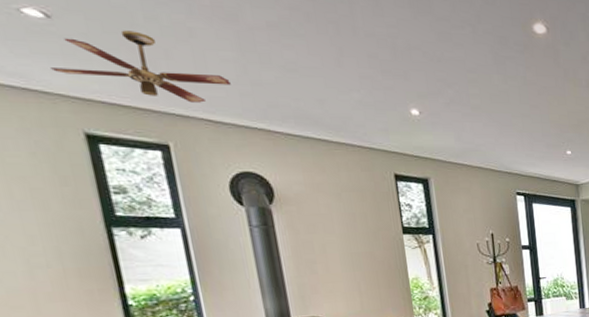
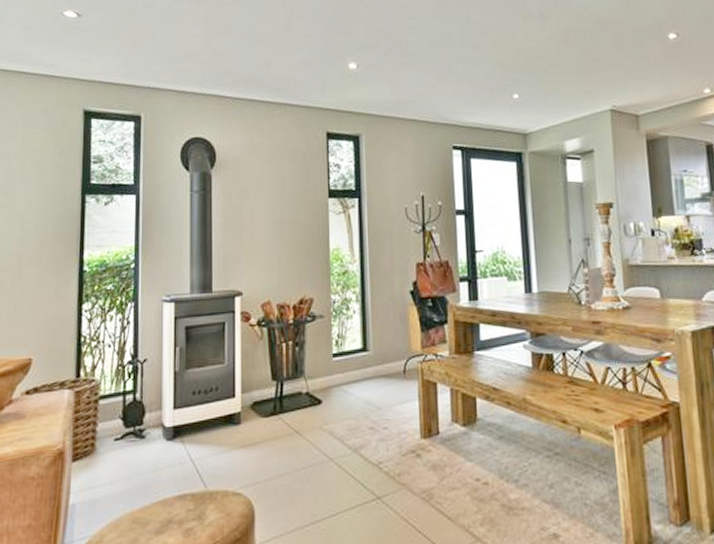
ceiling fan: present [50,30,231,103] -> none [72,19,197,76]

